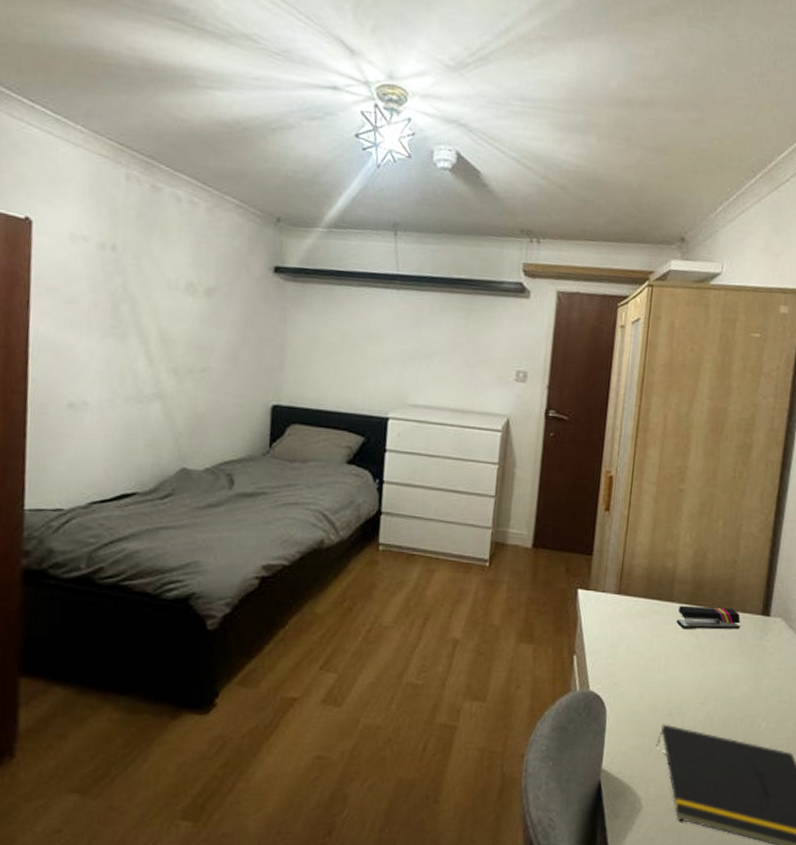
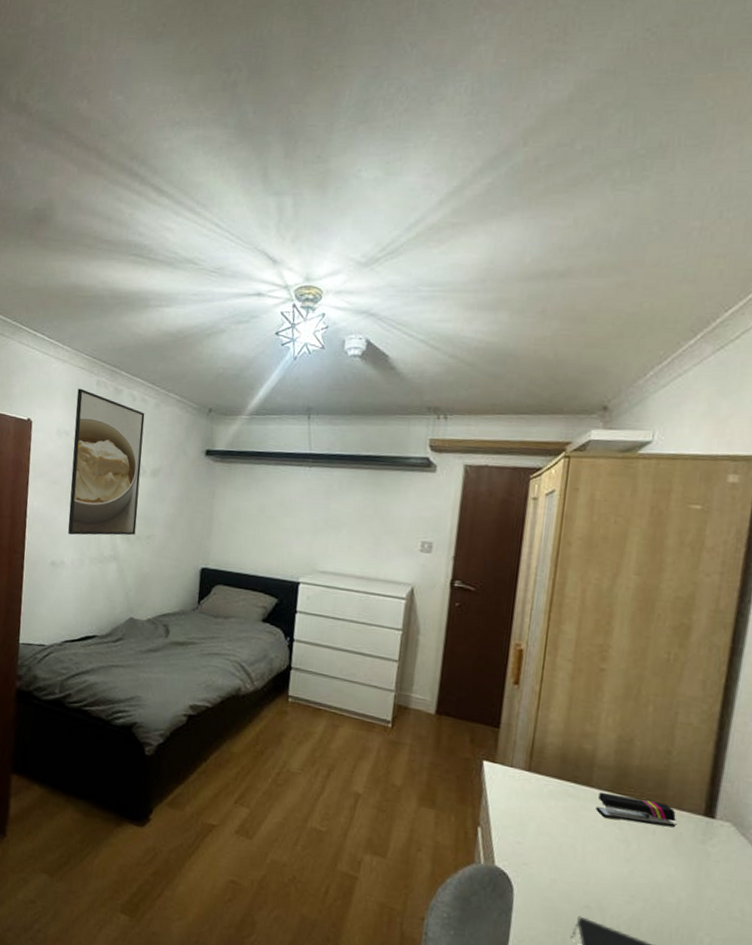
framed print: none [91,181,194,369] -> present [68,388,145,536]

